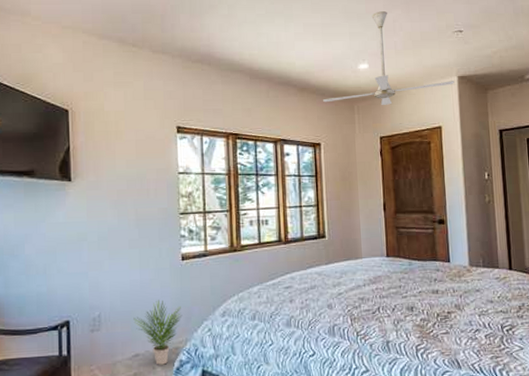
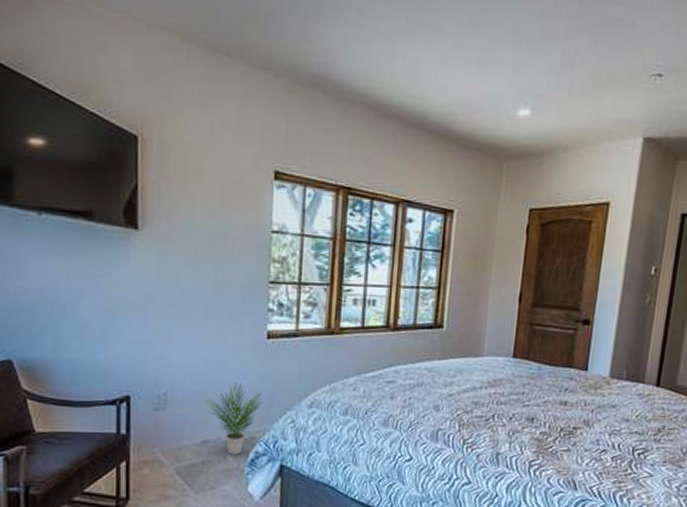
ceiling fan: present [322,11,454,105] -> none [463,36,638,168]

